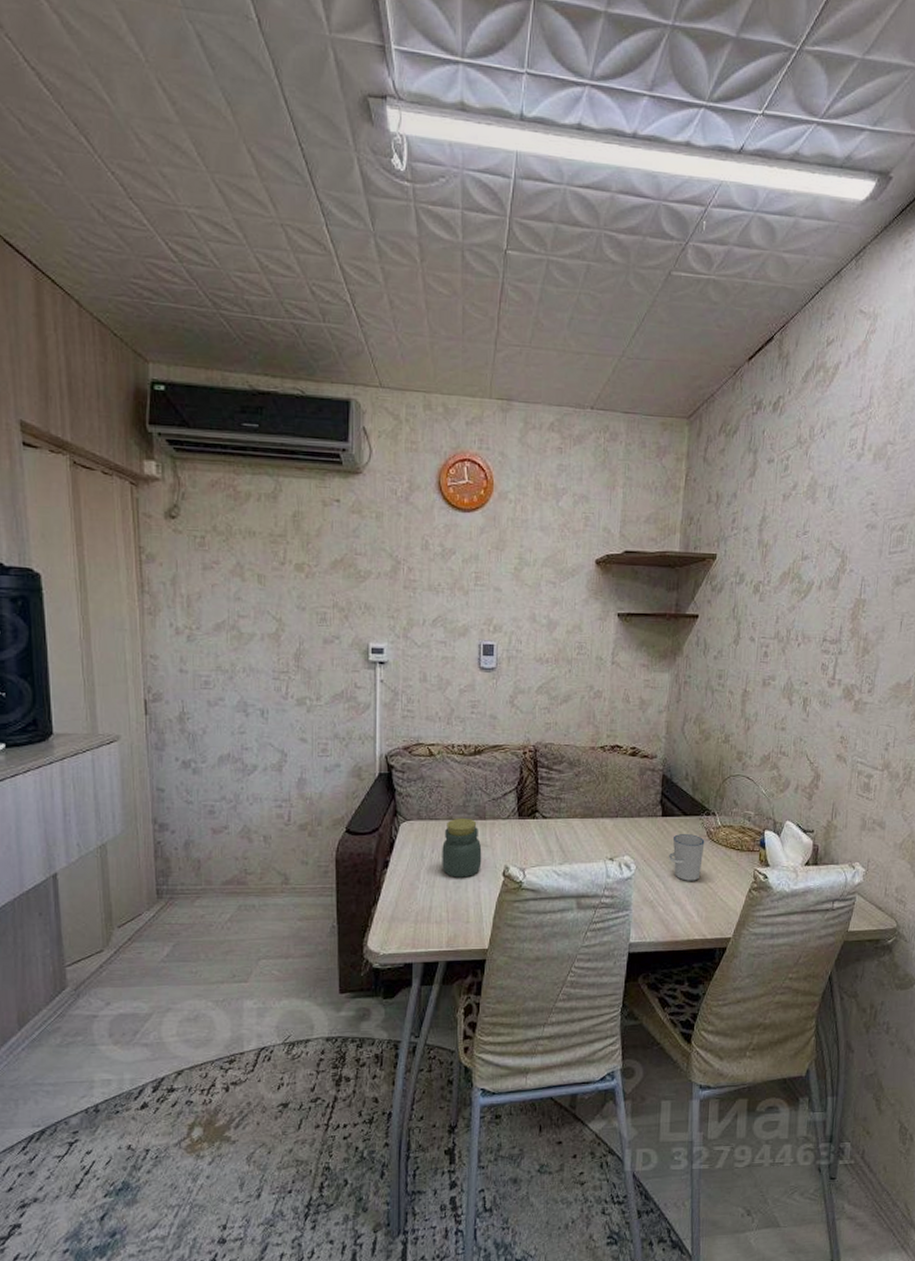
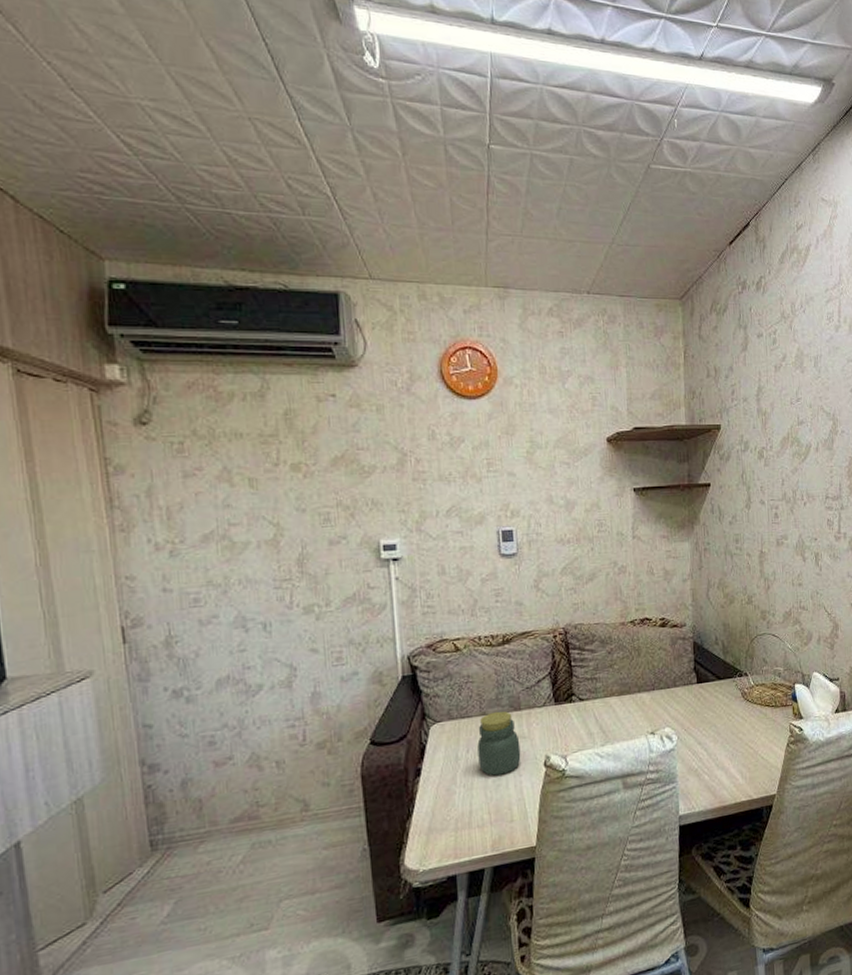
cup: present [669,834,705,881] -> none [708,697,741,745]

